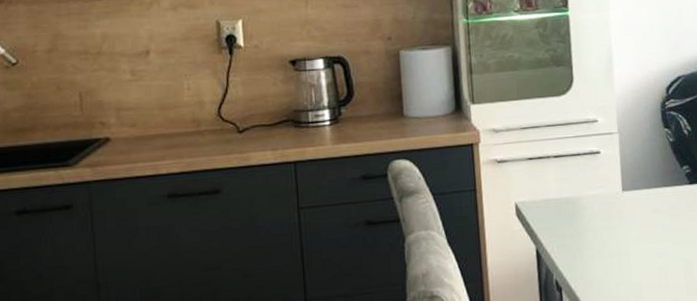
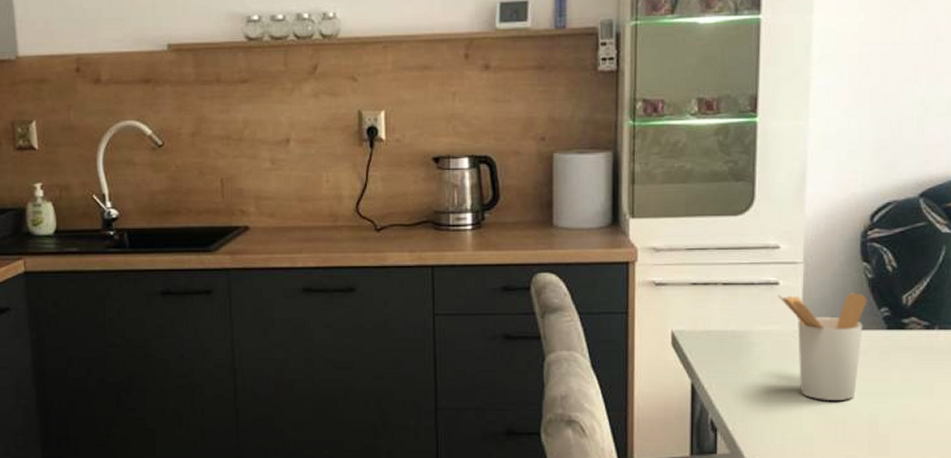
utensil holder: none [600,155,672,252] -> present [777,293,867,402]

